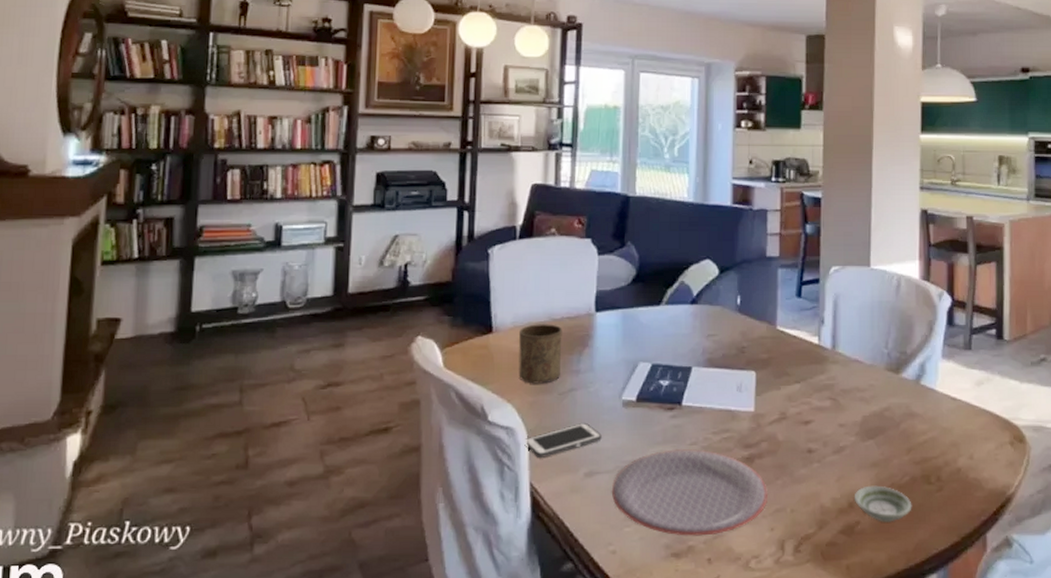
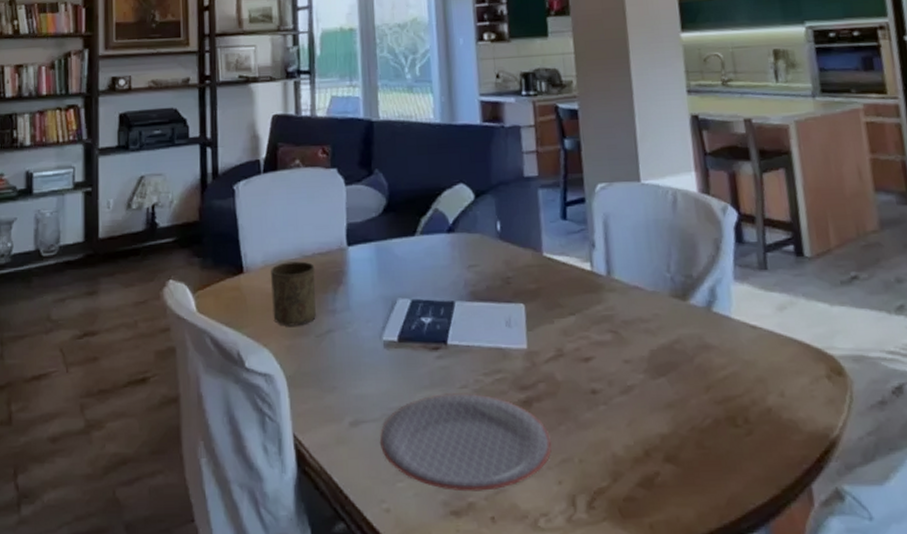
cell phone: present [524,423,602,458] -> none [284,367,365,406]
saucer: present [854,485,912,522] -> none [649,430,719,473]

